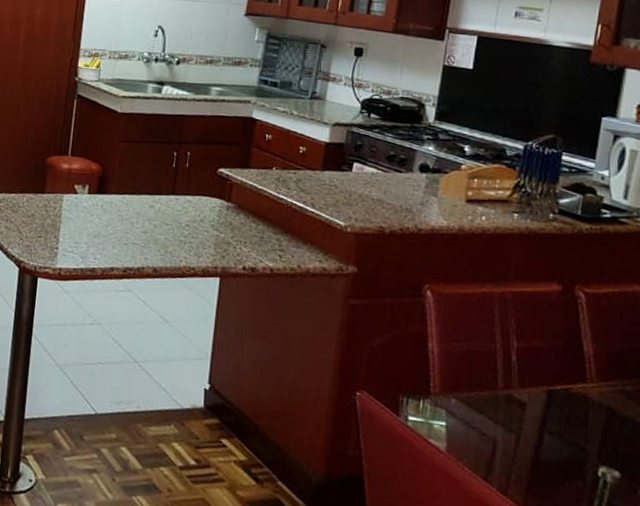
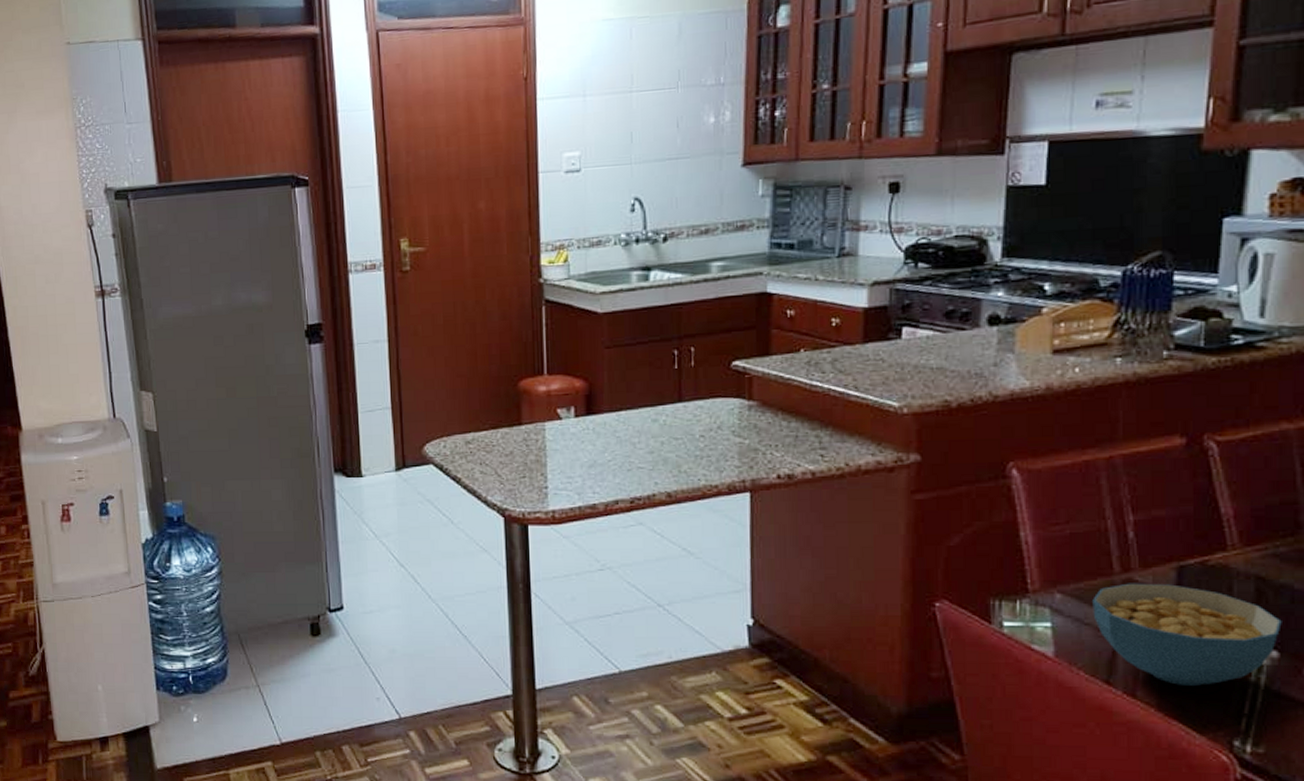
cereal bowl: none [479,398,624,493] -> present [1092,583,1282,687]

